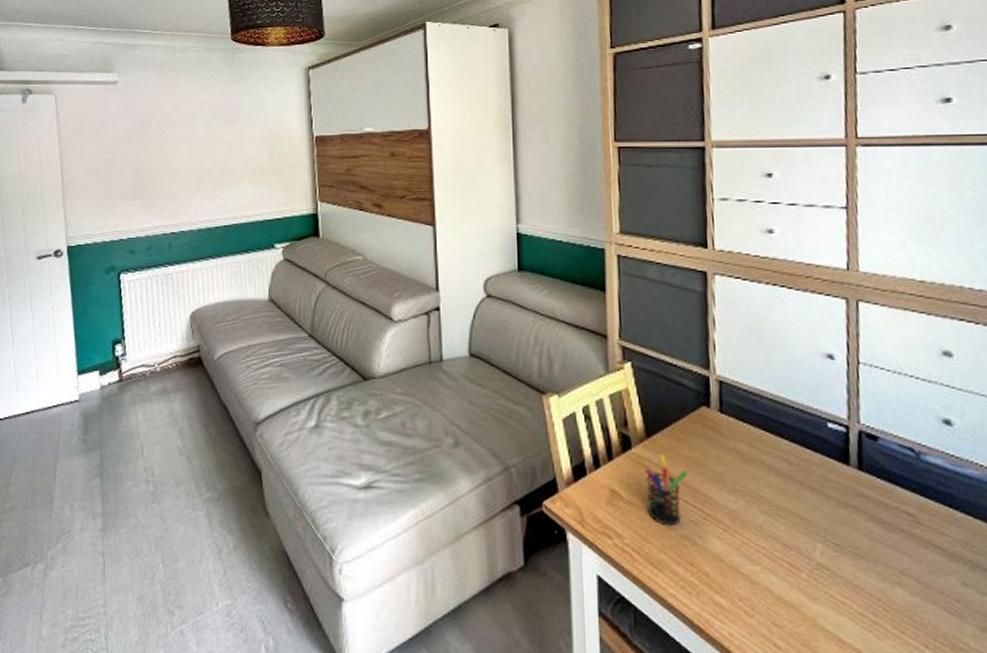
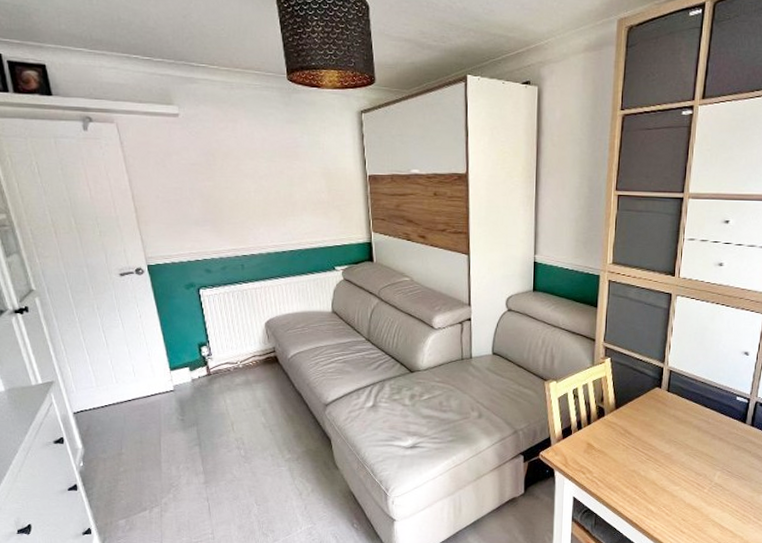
pen holder: present [646,454,688,527] -> none [611,419,641,465]

